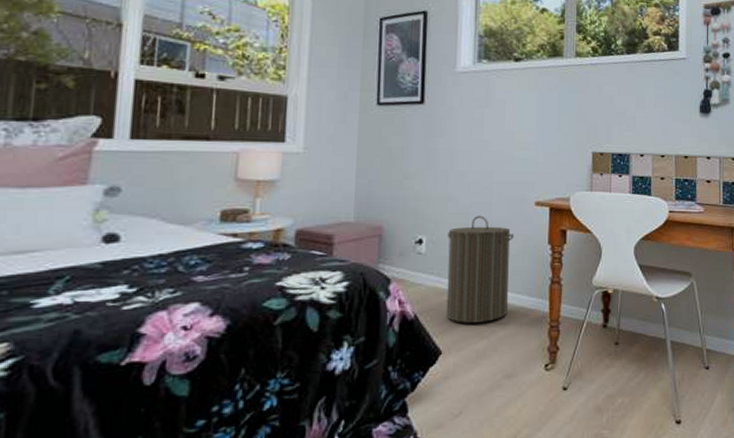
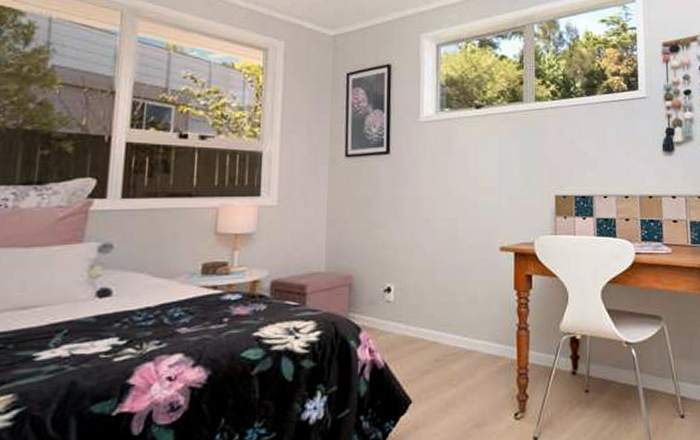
laundry hamper: present [446,215,514,323] -> none [415,262,479,372]

